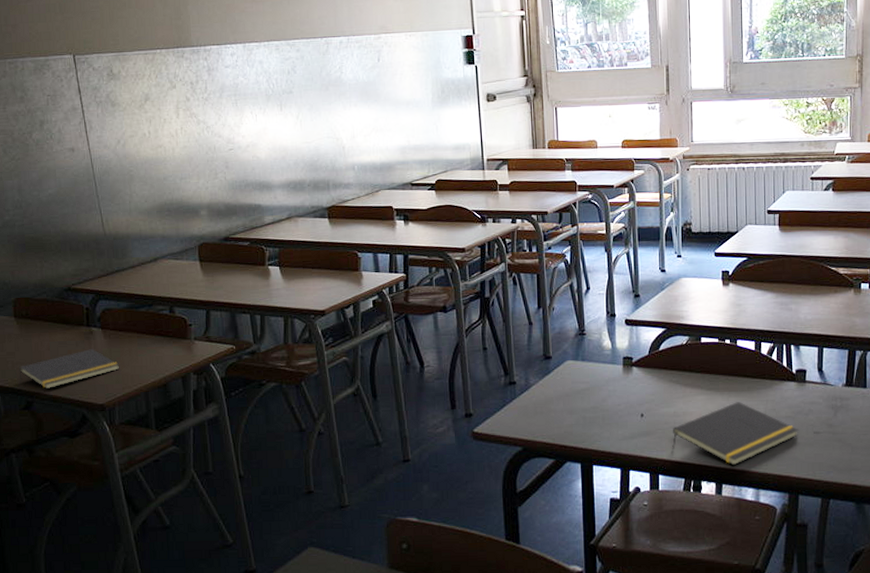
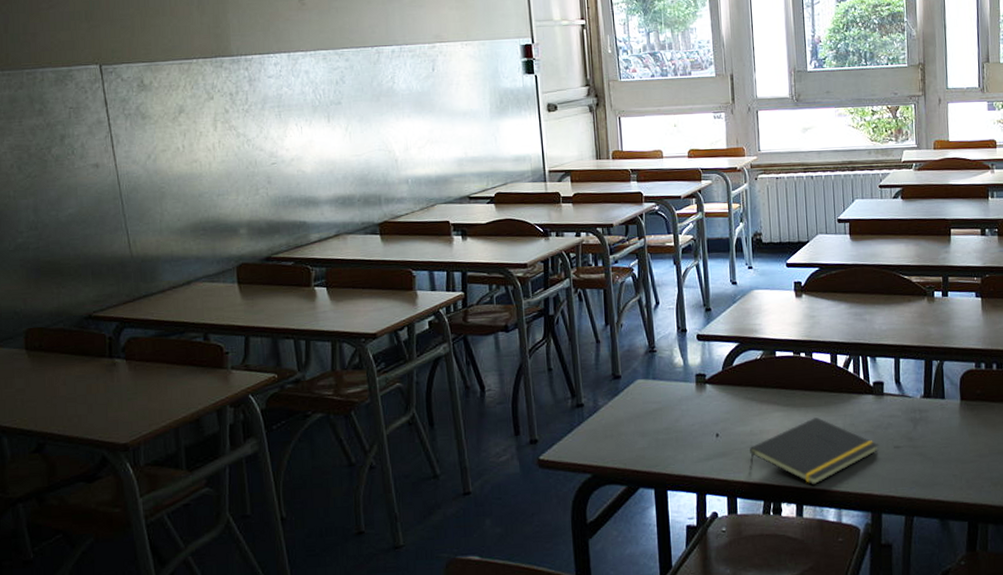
notepad: present [19,349,120,390] -> none [29,382,147,429]

